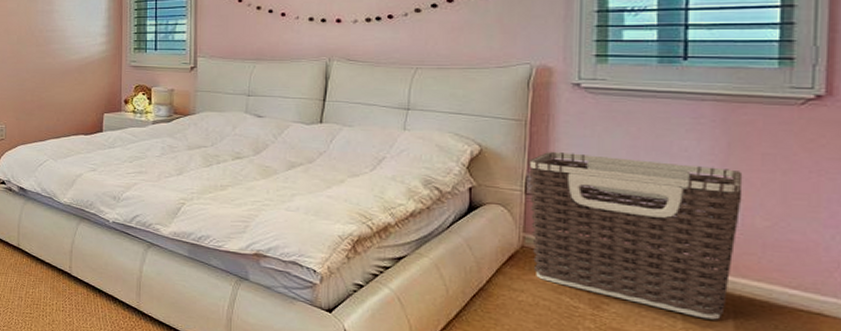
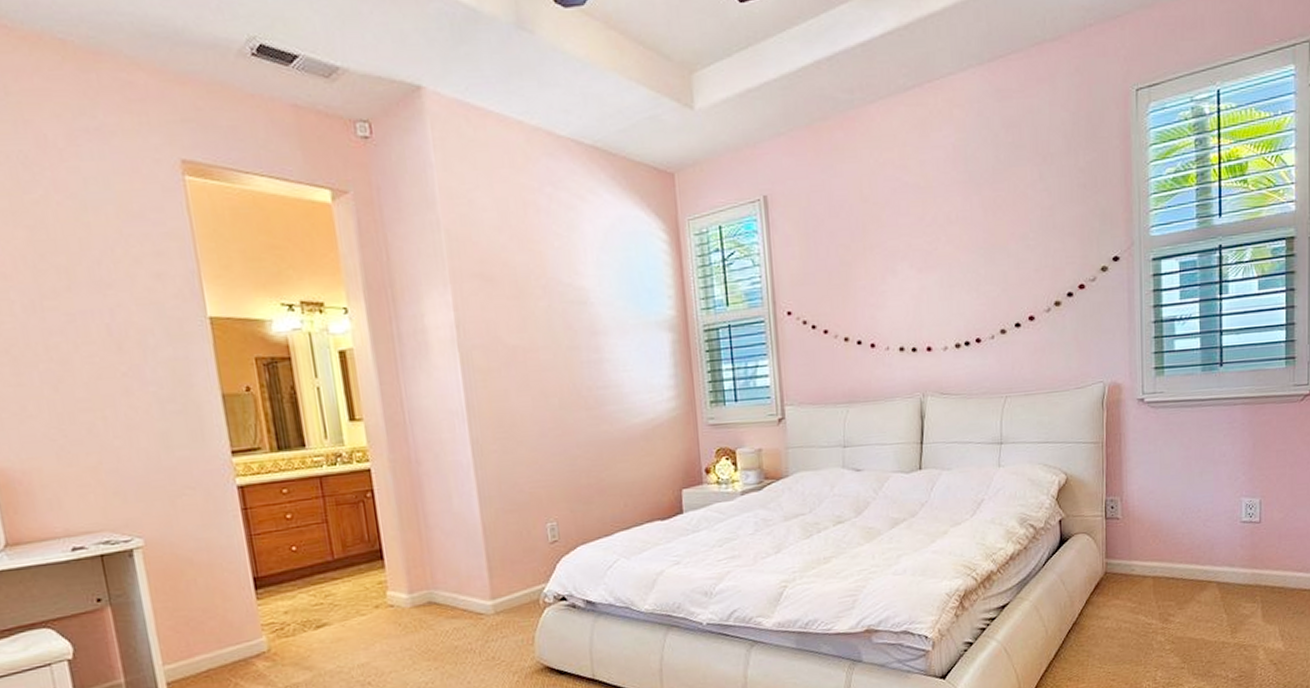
clothes hamper: present [528,152,743,320] -> none [1107,468,1264,613]

